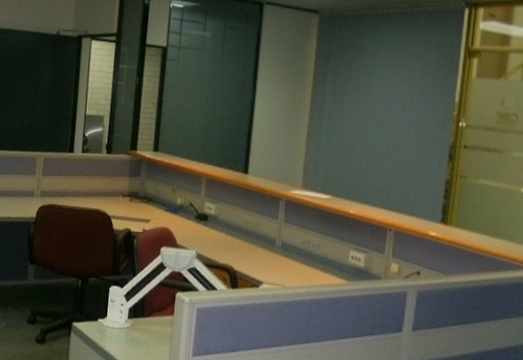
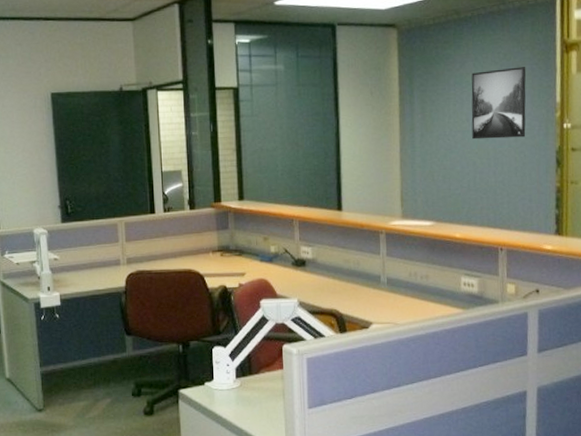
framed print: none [375,64,431,130] -> present [471,67,526,140]

